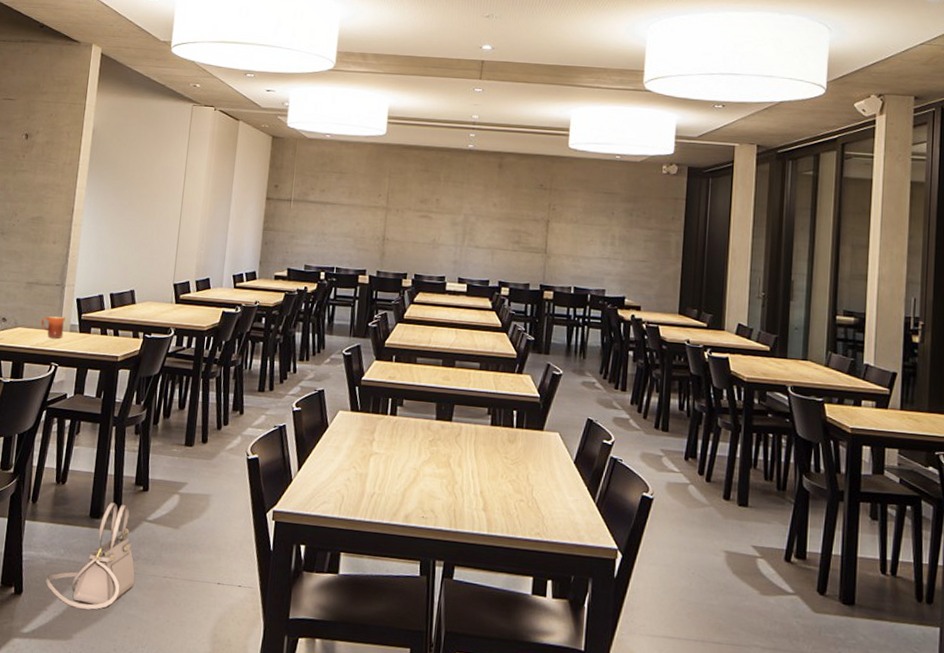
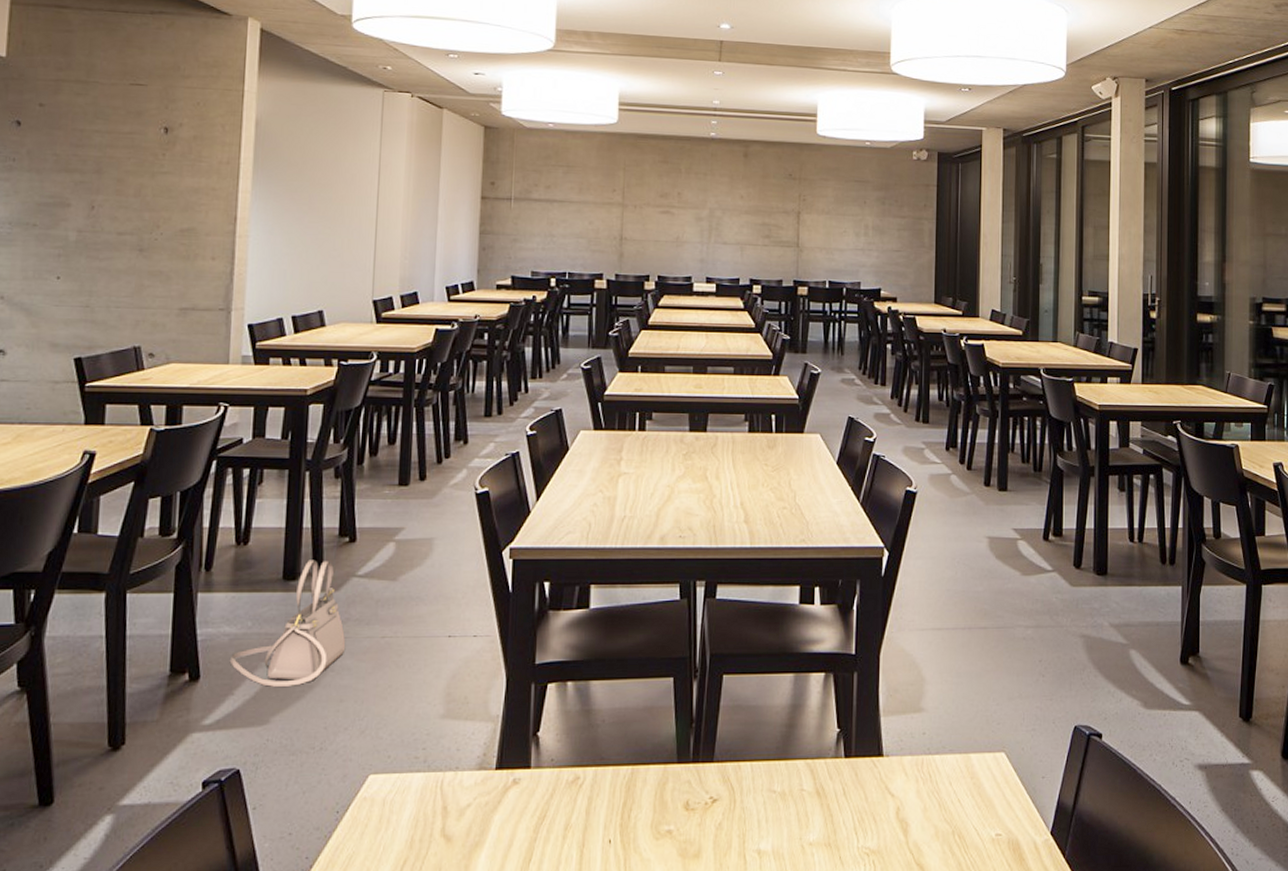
mug: present [41,316,65,339] -> none [202,346,234,374]

